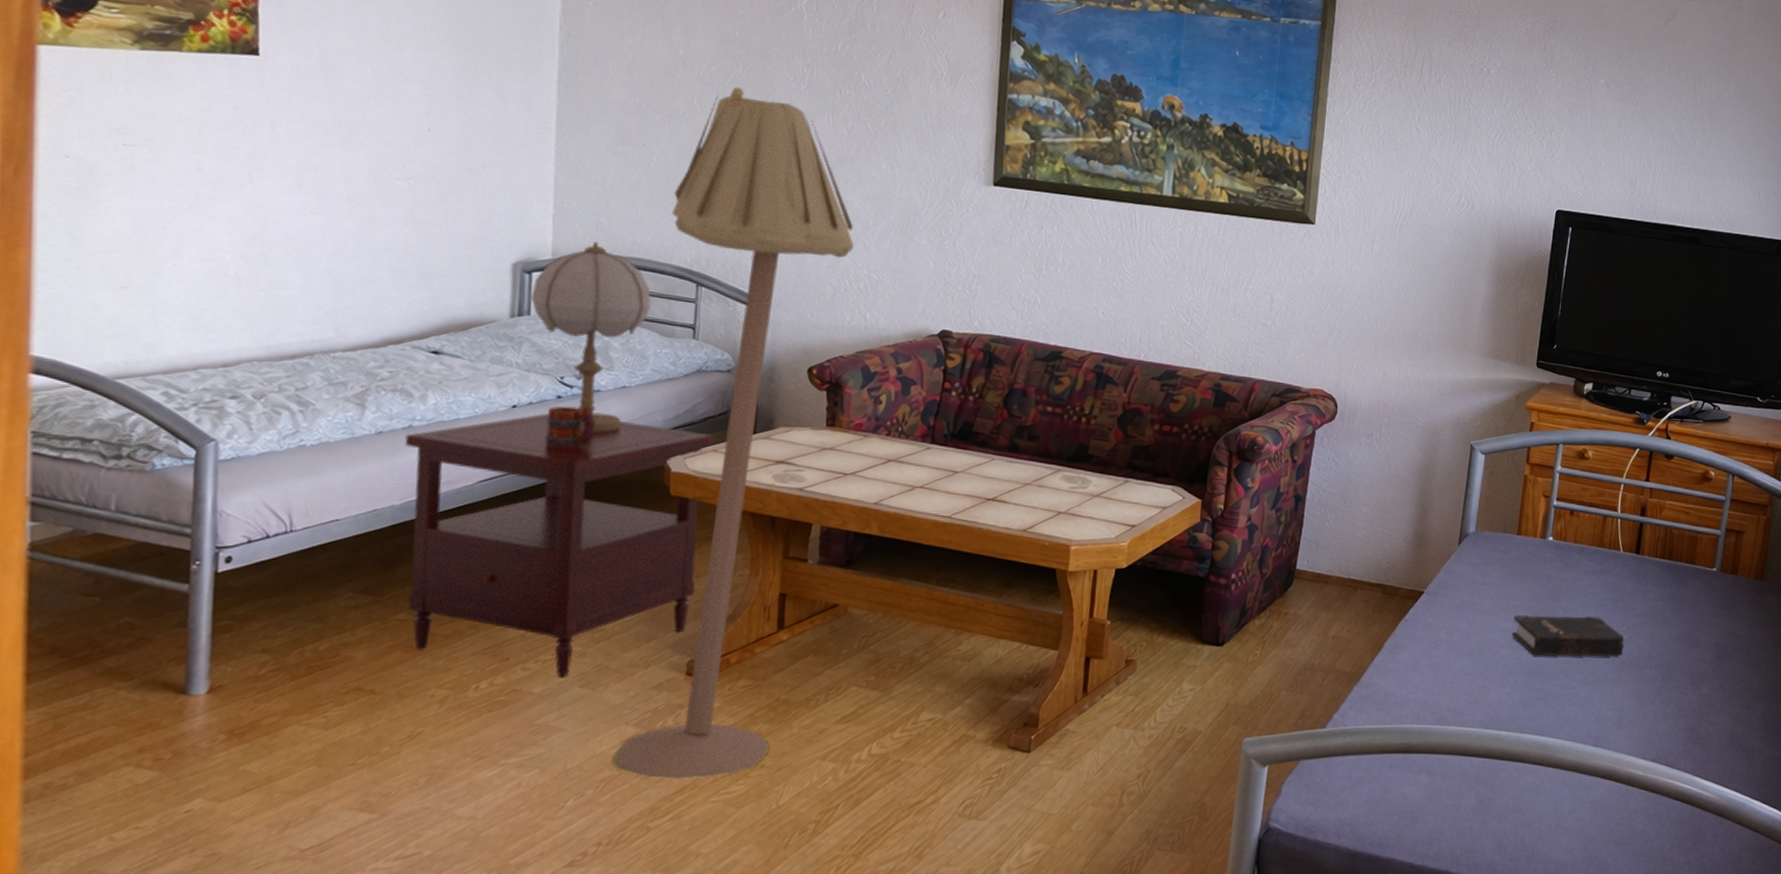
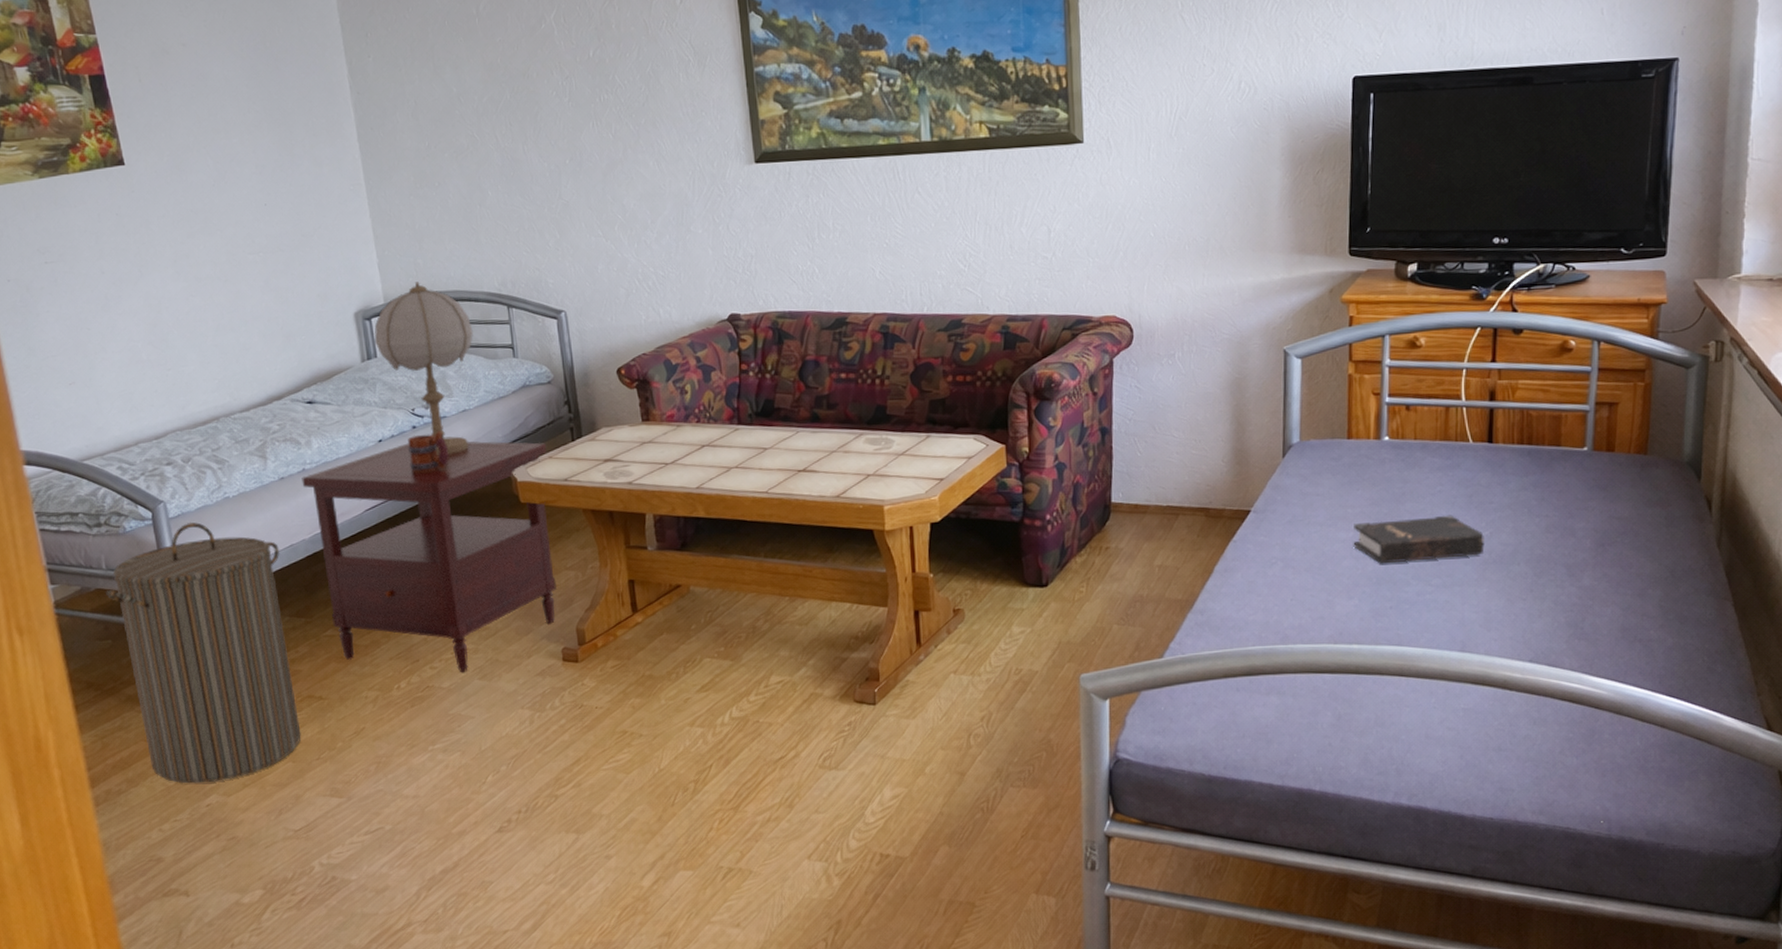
laundry hamper: none [107,467,358,784] -> present [106,521,301,784]
floor lamp: present [613,86,855,780] -> none [473,112,643,753]

